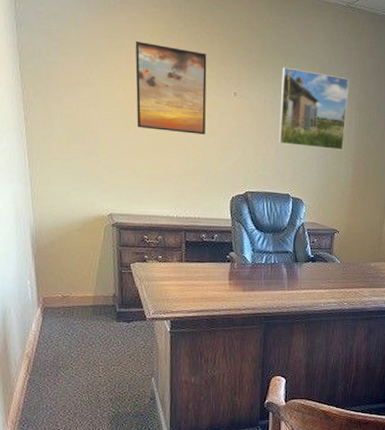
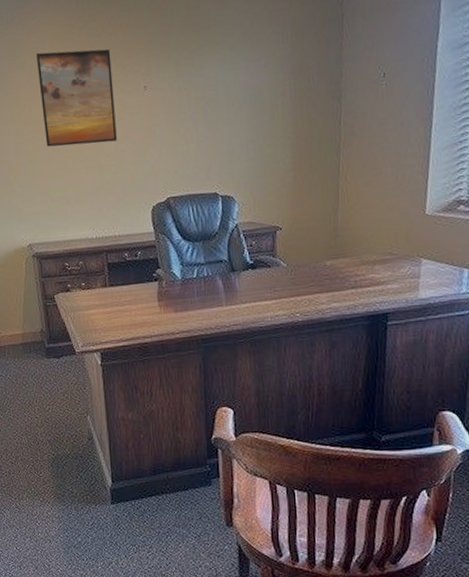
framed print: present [278,67,350,151] -> none [195,38,278,135]

